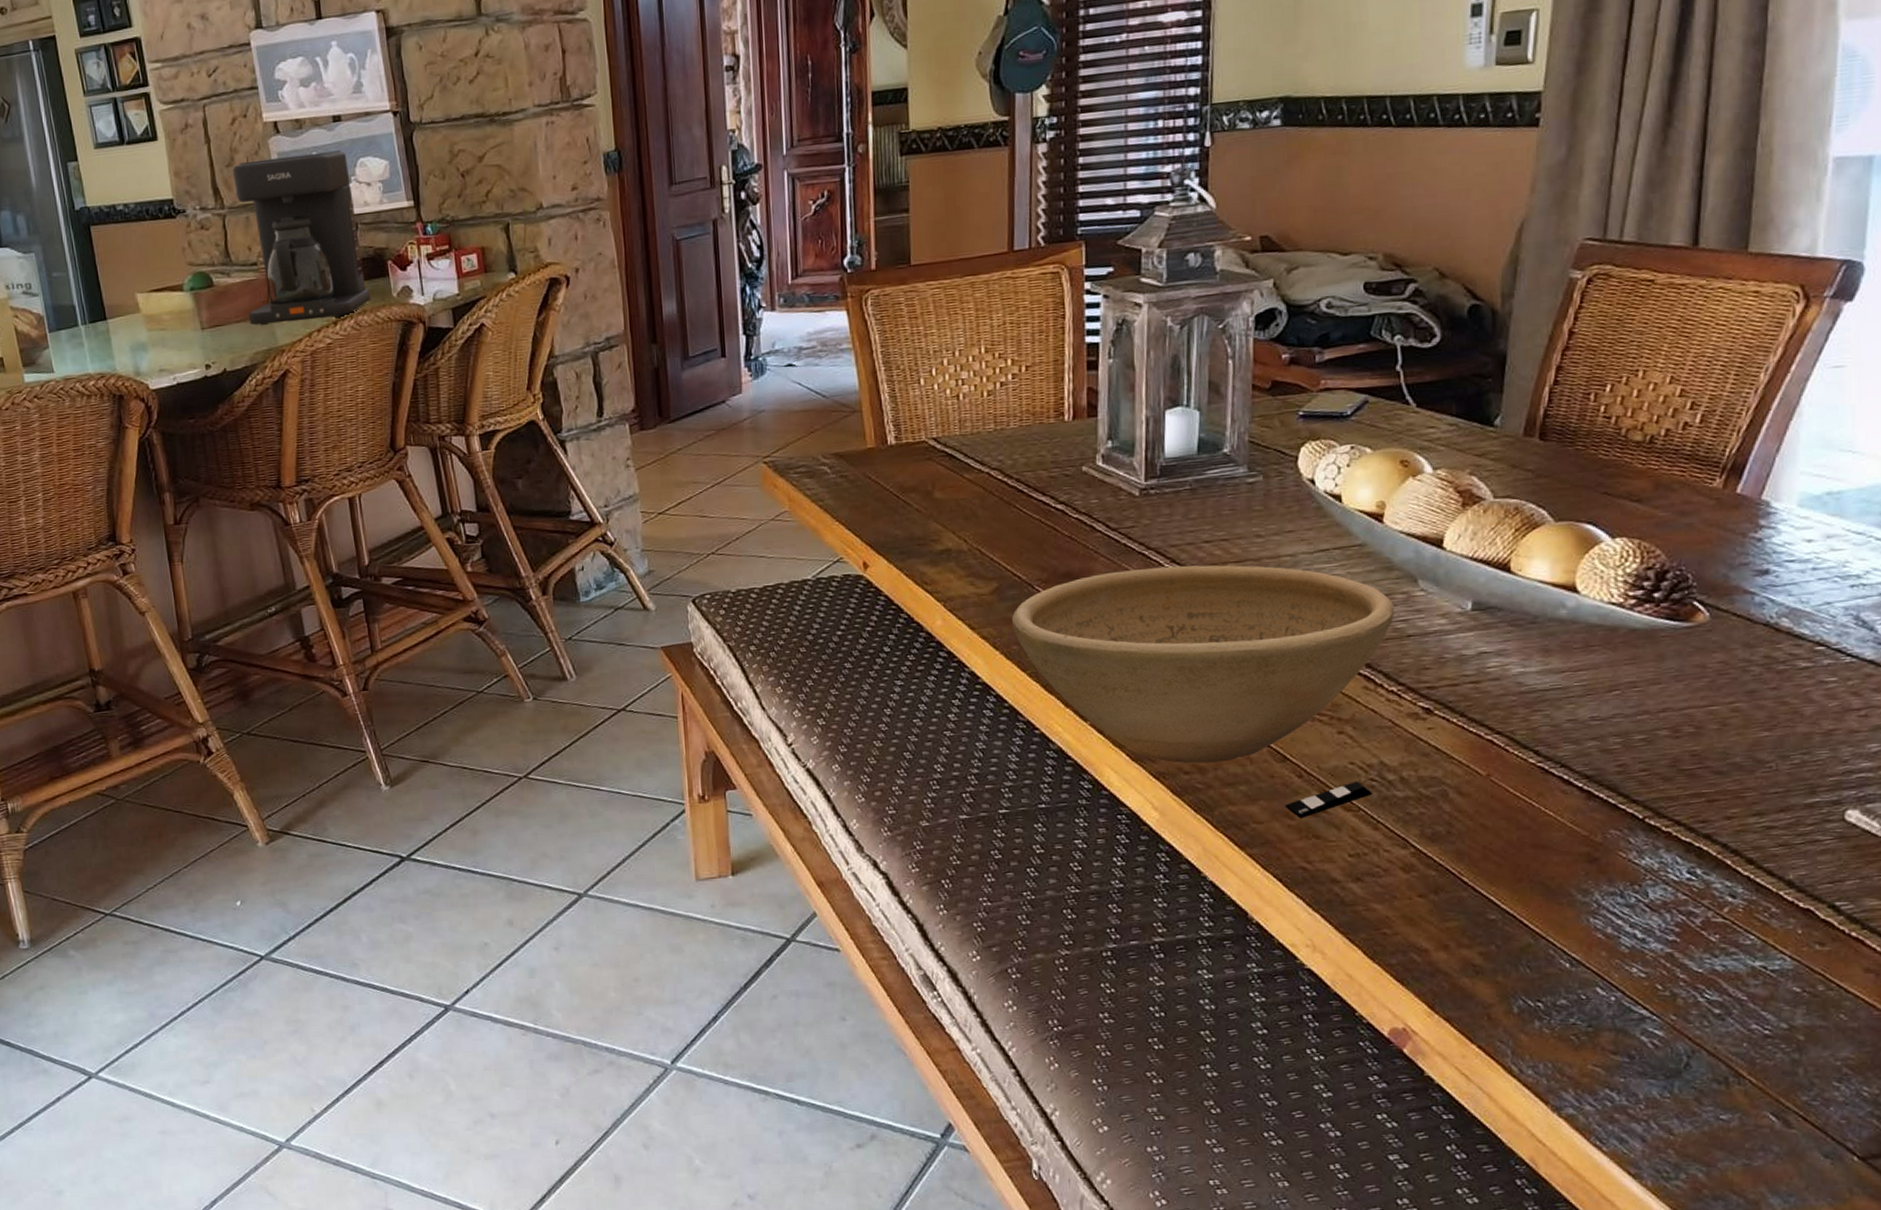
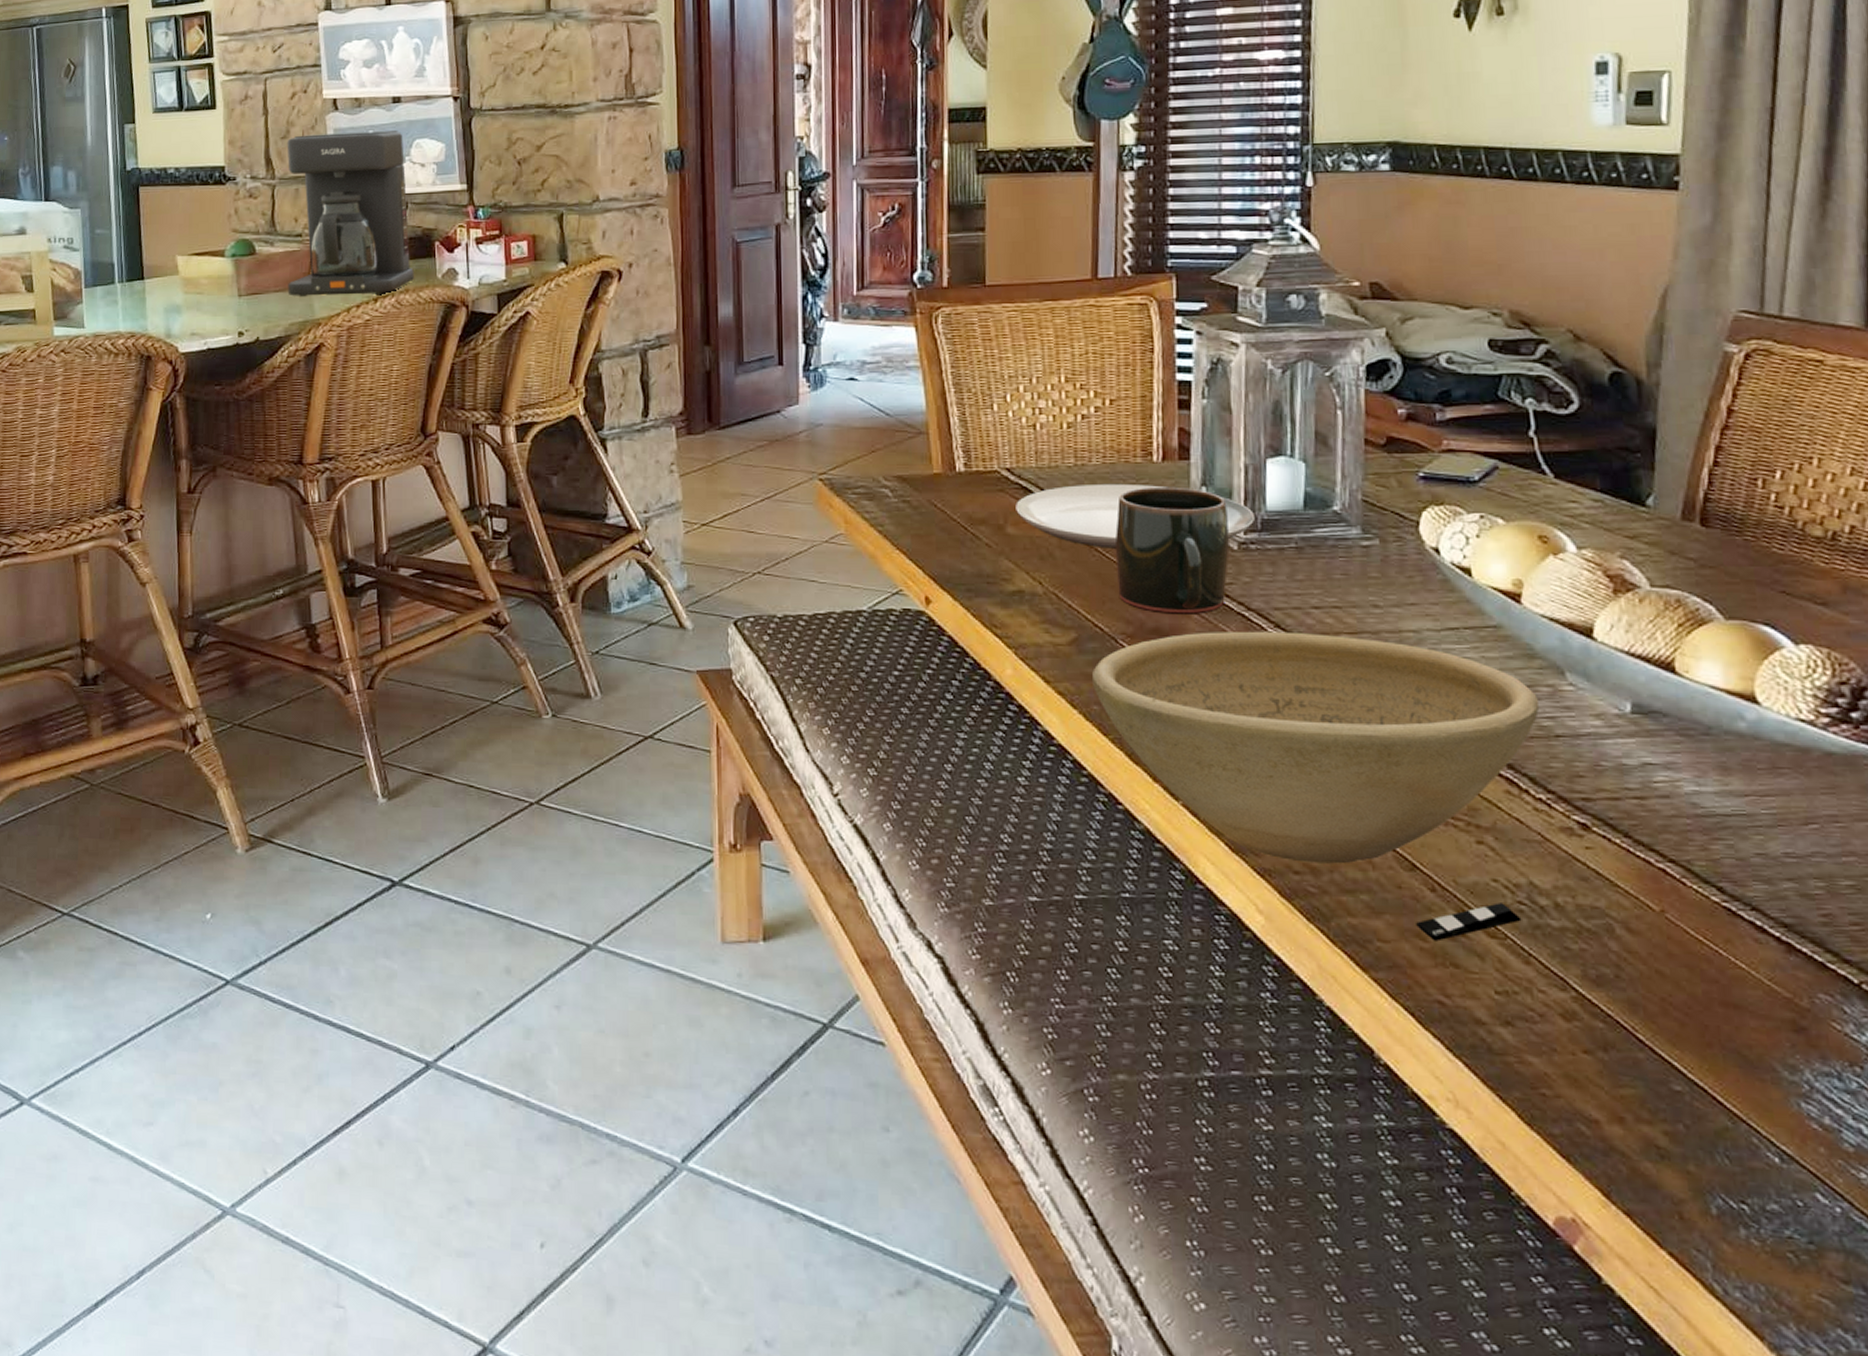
plate: none [942,442,1154,505] -> present [1016,483,1254,549]
mug: none [1031,442,1132,559] -> present [1115,486,1230,614]

